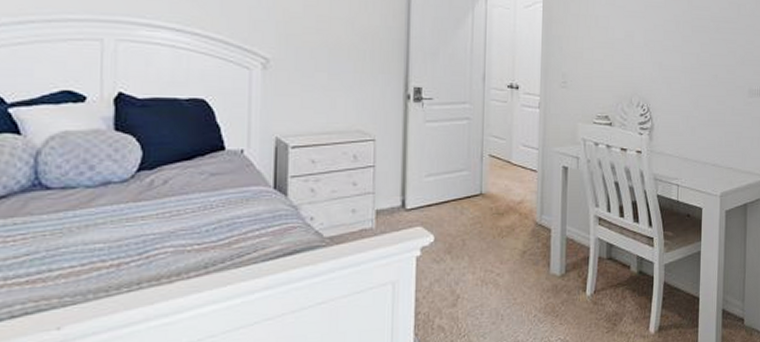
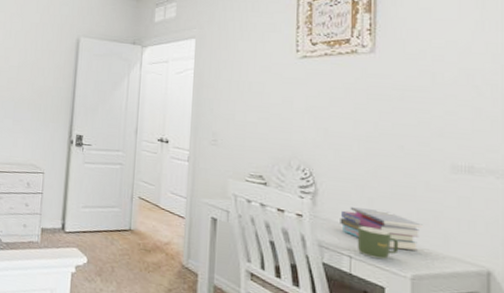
books: none [670,138,729,172] -> present [340,207,423,251]
mug: none [683,155,713,183] -> present [357,226,399,260]

